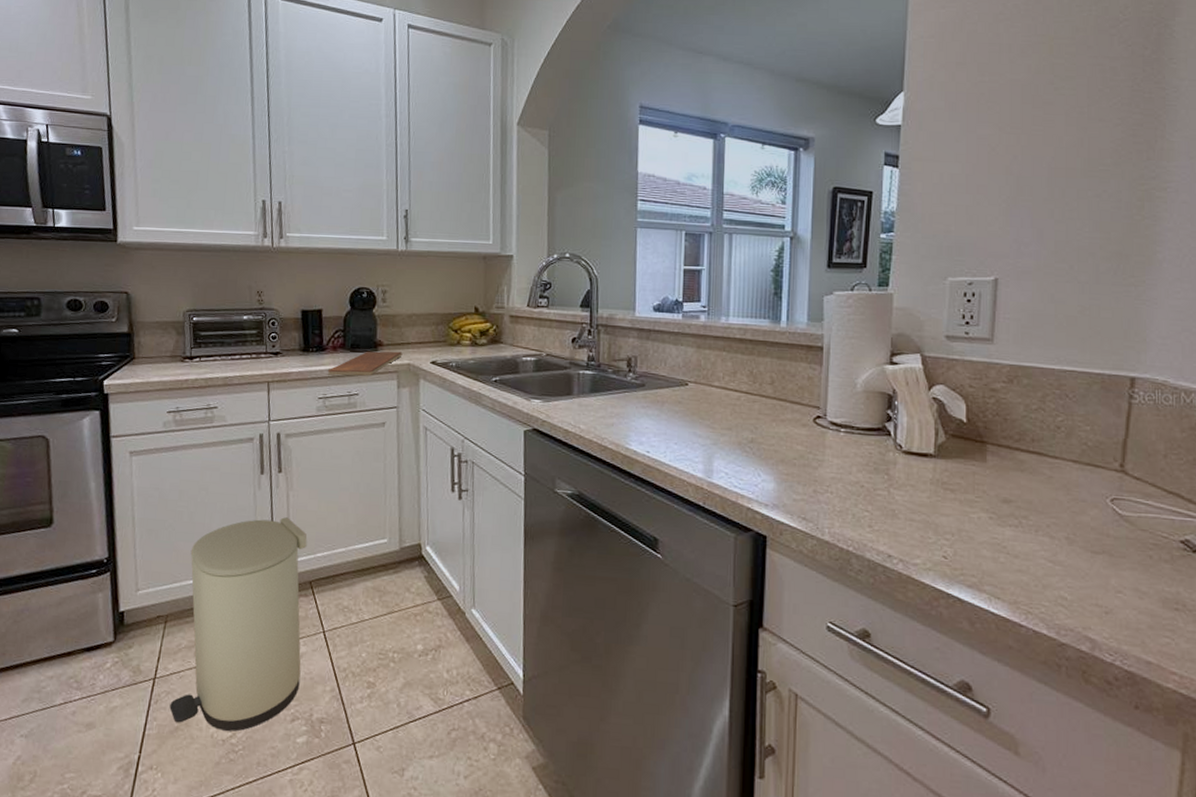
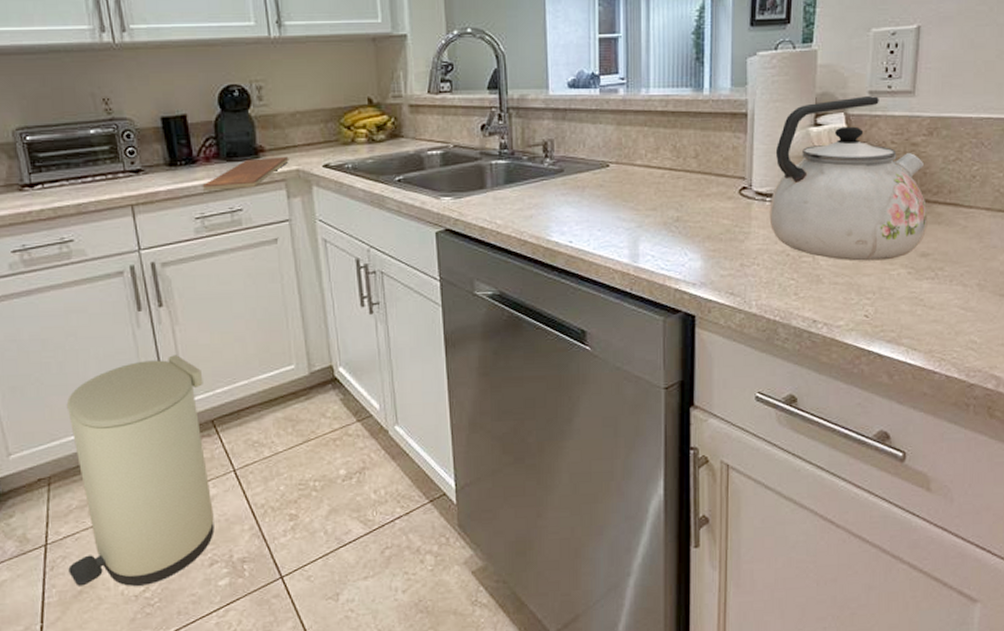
kettle: none [843,340,1009,503] -> present [769,96,928,261]

